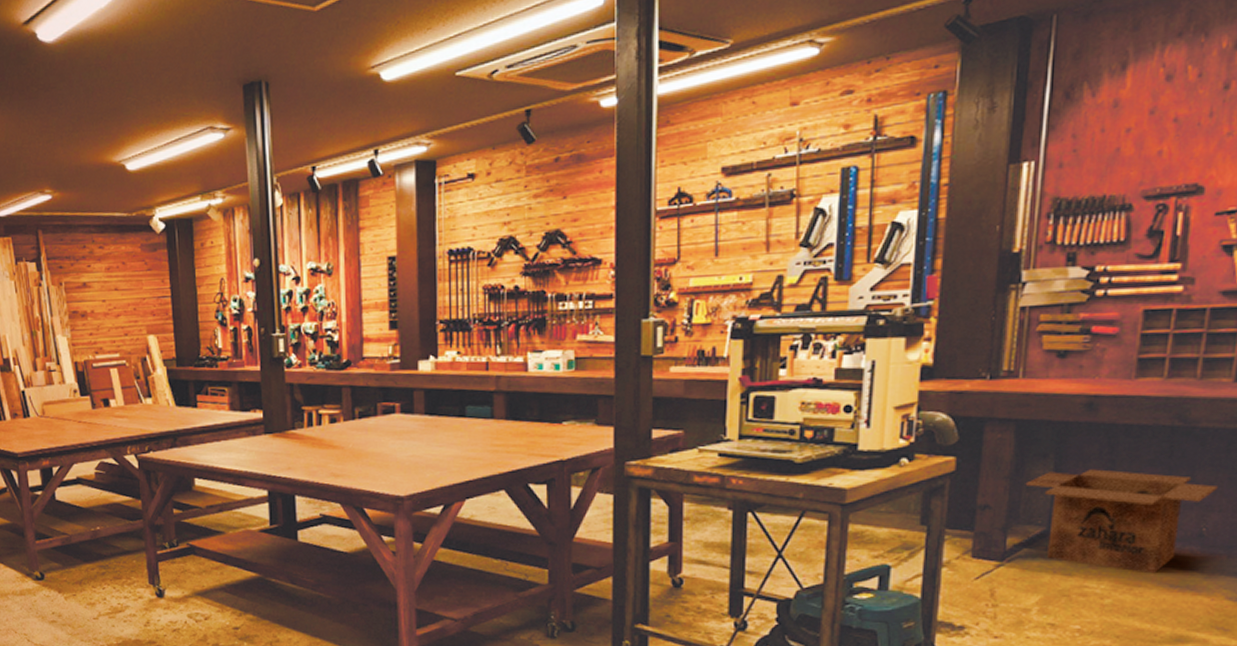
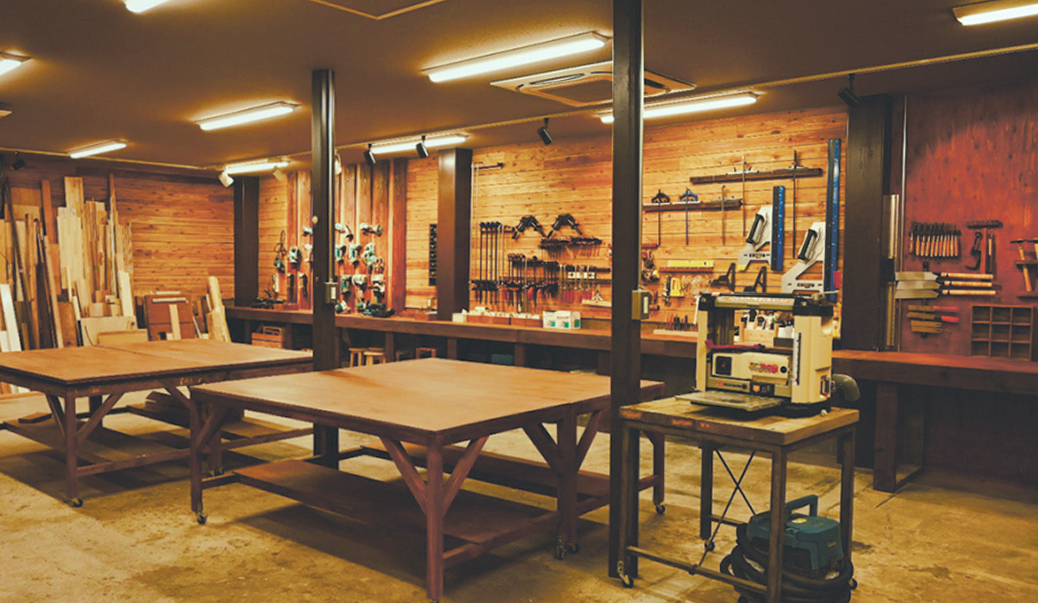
cardboard box: present [1025,469,1218,574] -> none [906,422,1027,503]

